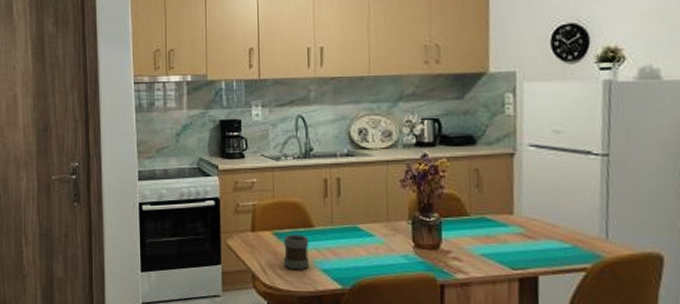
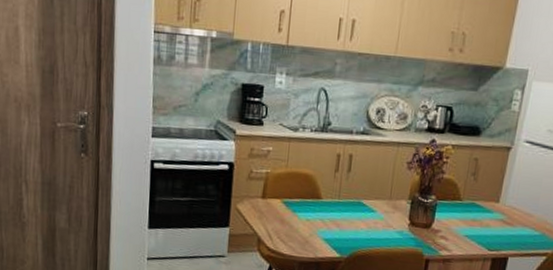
mug: present [283,234,310,270] -> none [288,204,316,238]

